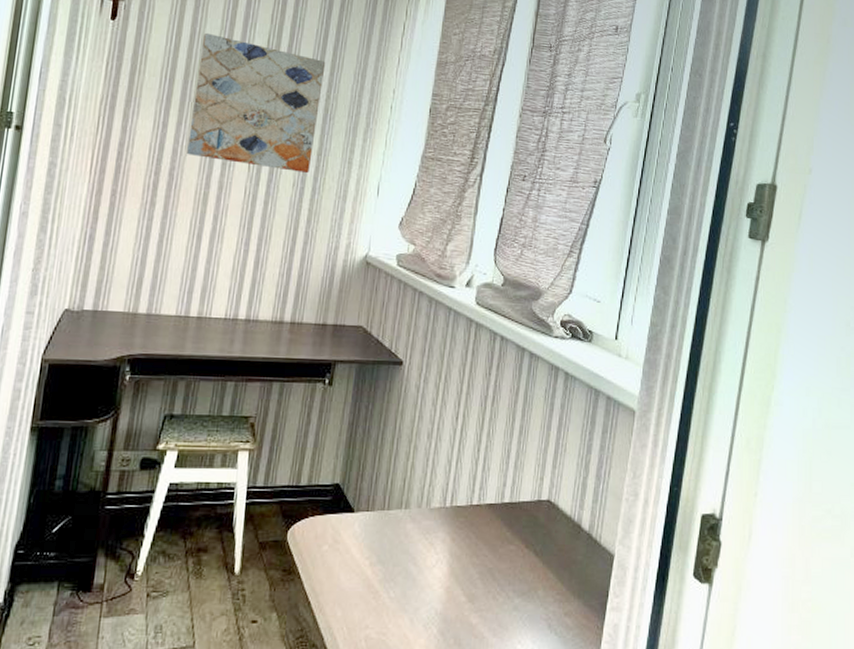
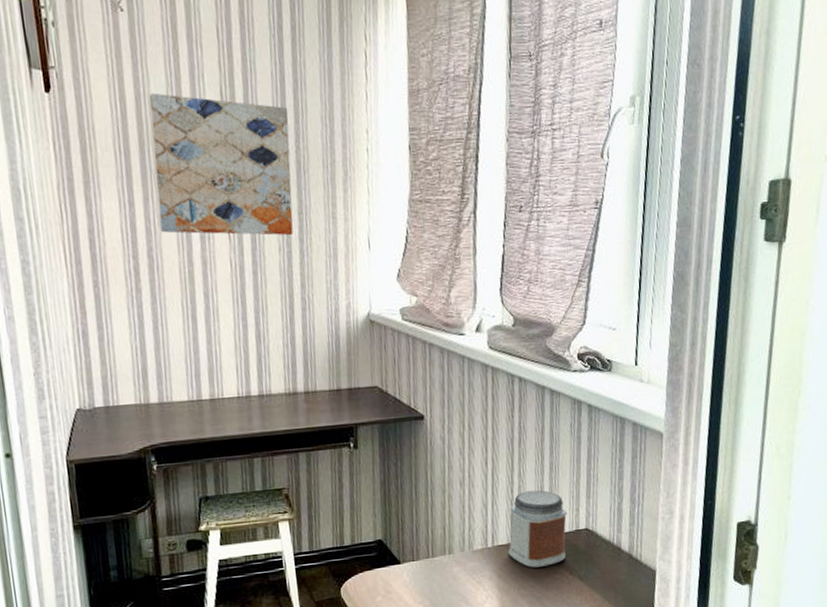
jar: none [466,452,532,535] -> present [509,490,568,568]

